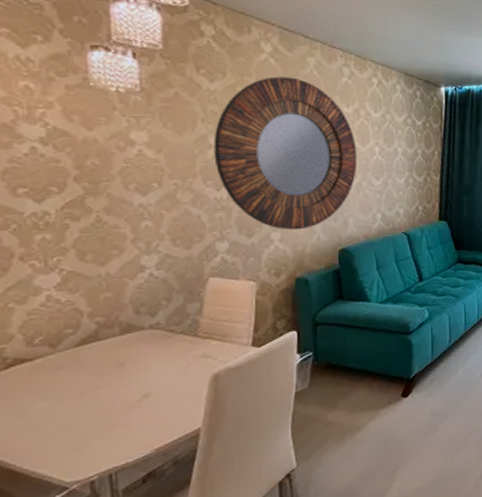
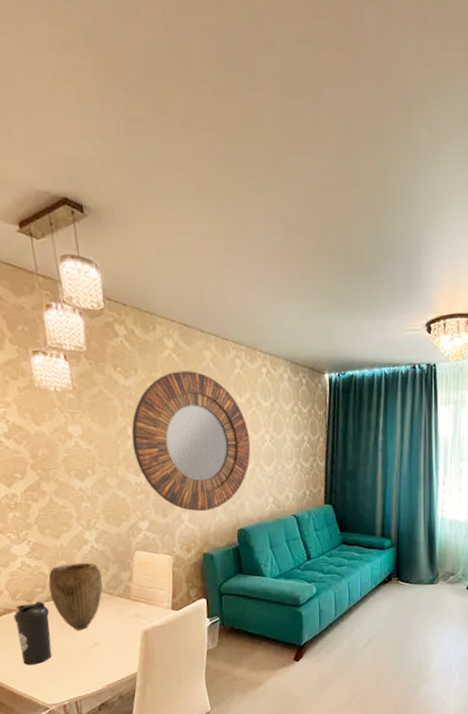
water bottle: none [27,345,82,432] -> present [13,601,52,666]
vase: none [84,293,162,380] -> present [48,562,103,630]

